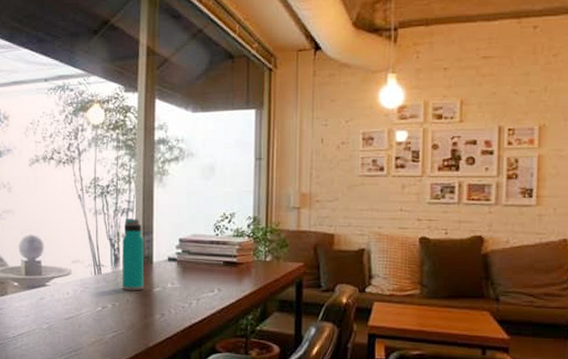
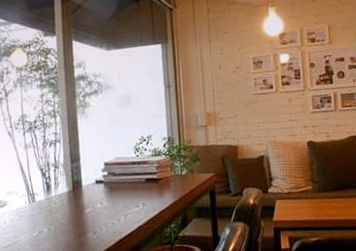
water bottle: present [122,219,145,291] -> none [52,148,75,215]

